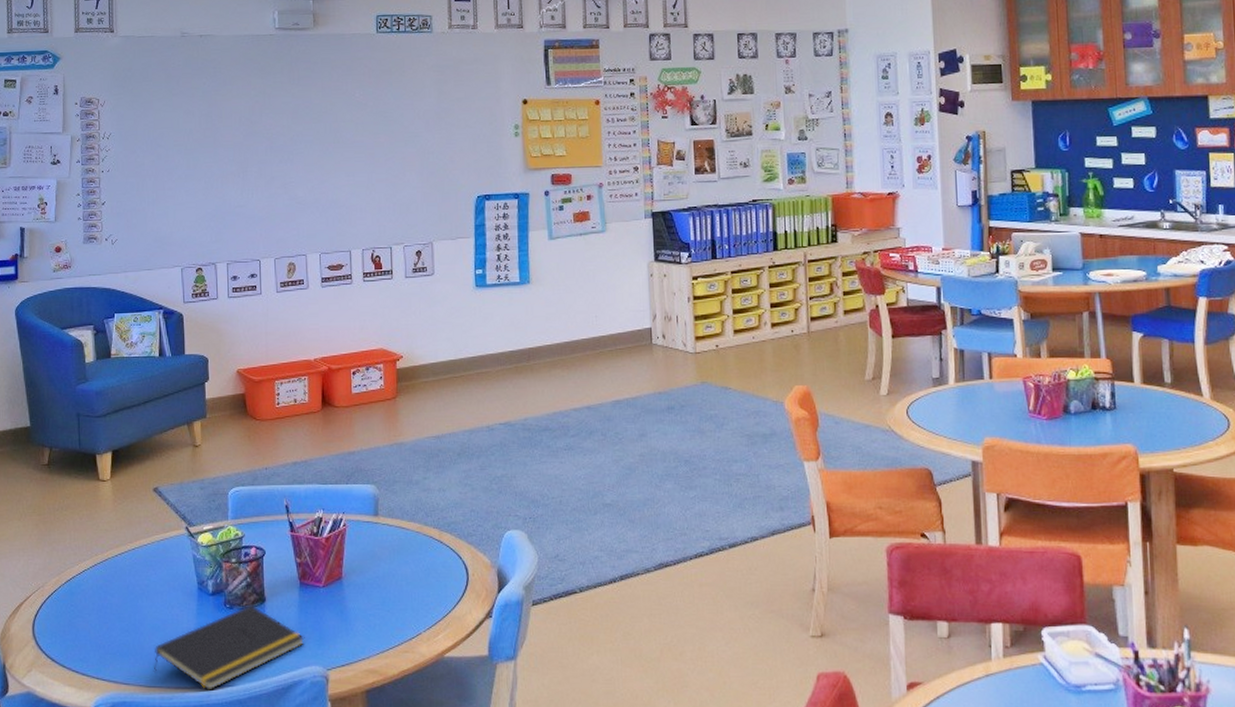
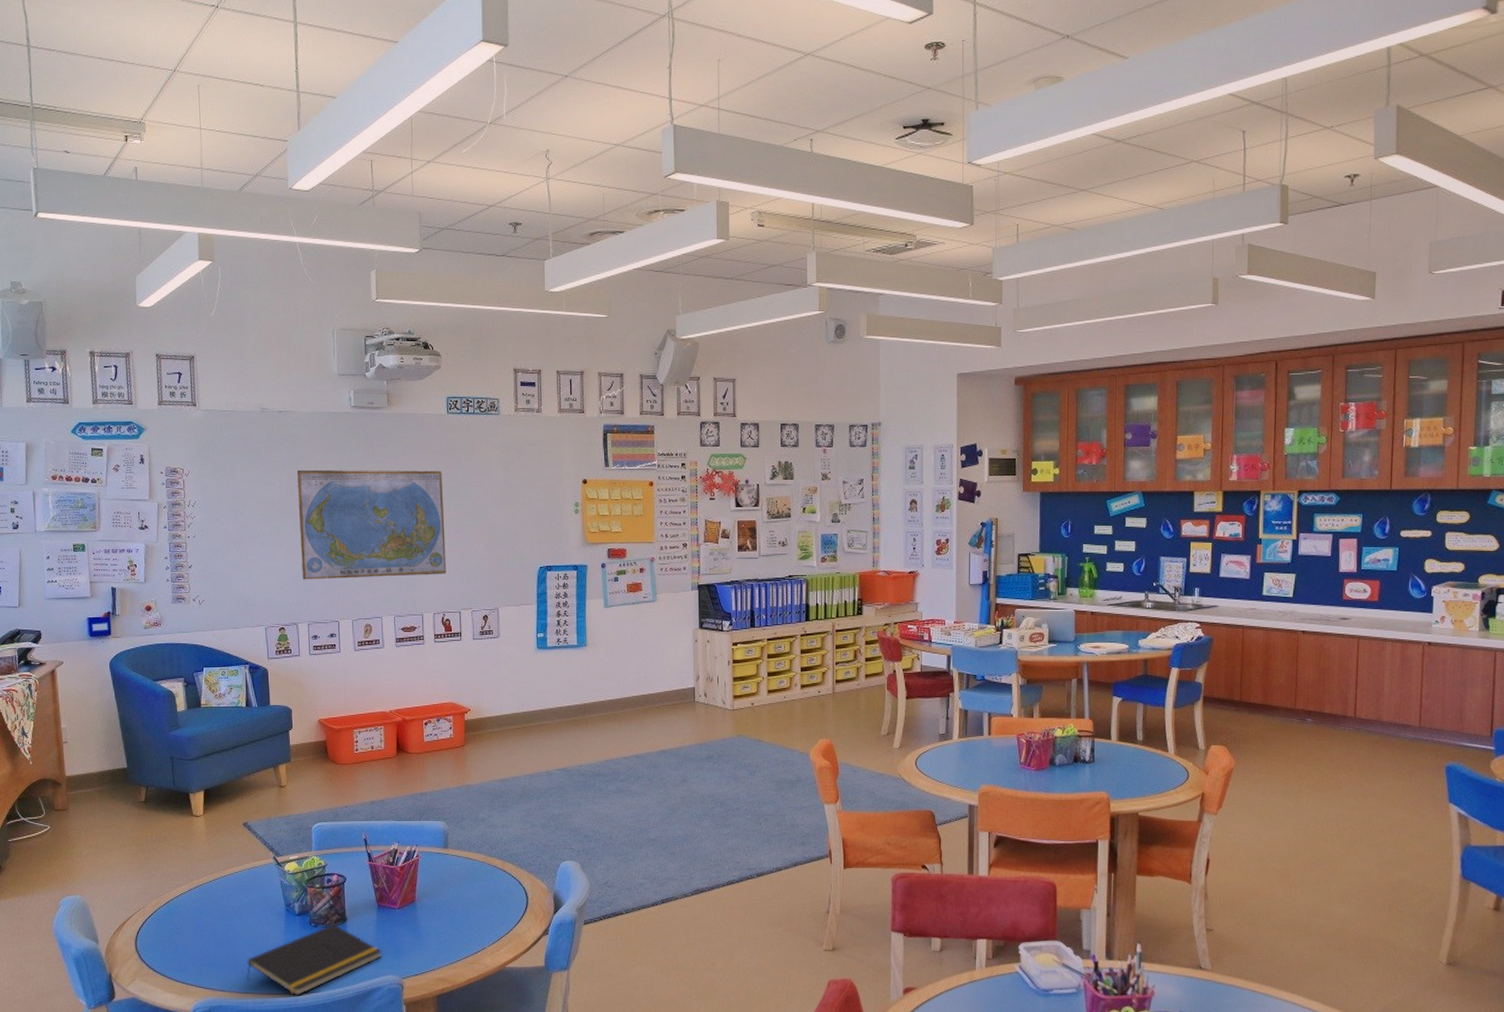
world map: none [217,93,376,216] -> present [296,469,446,580]

